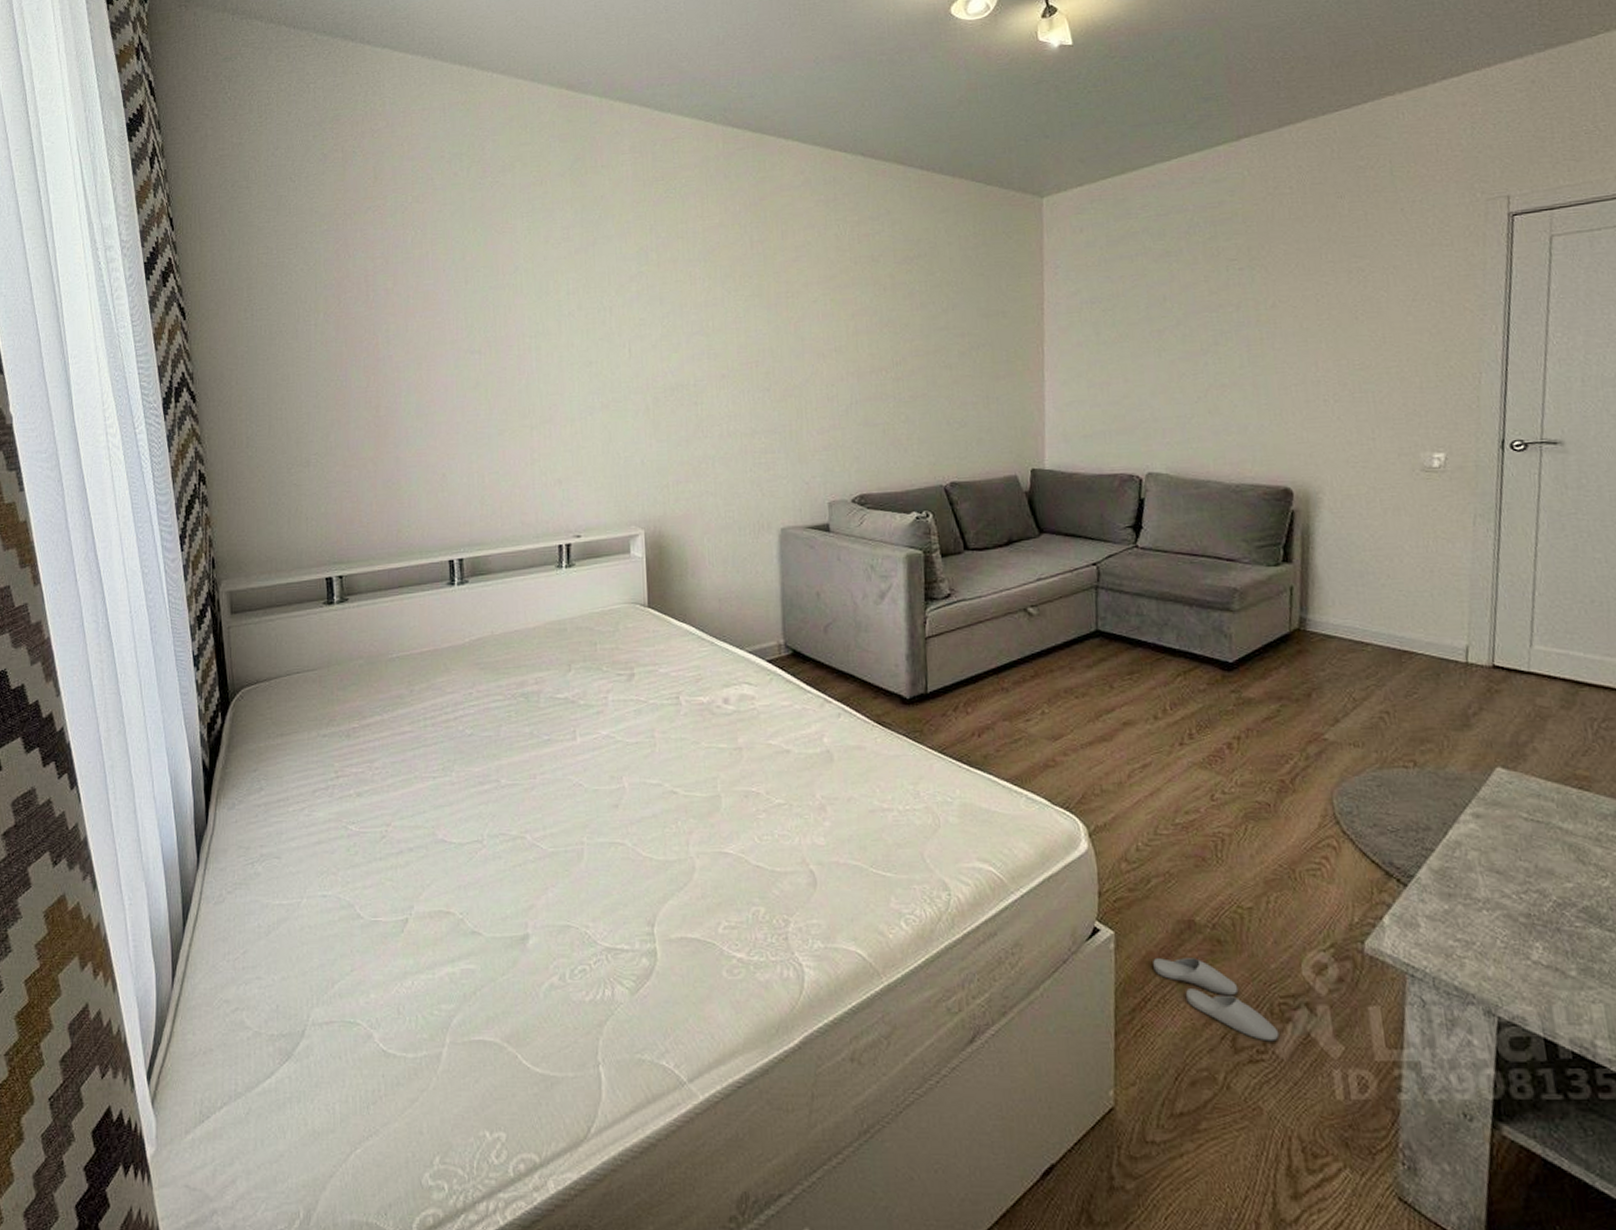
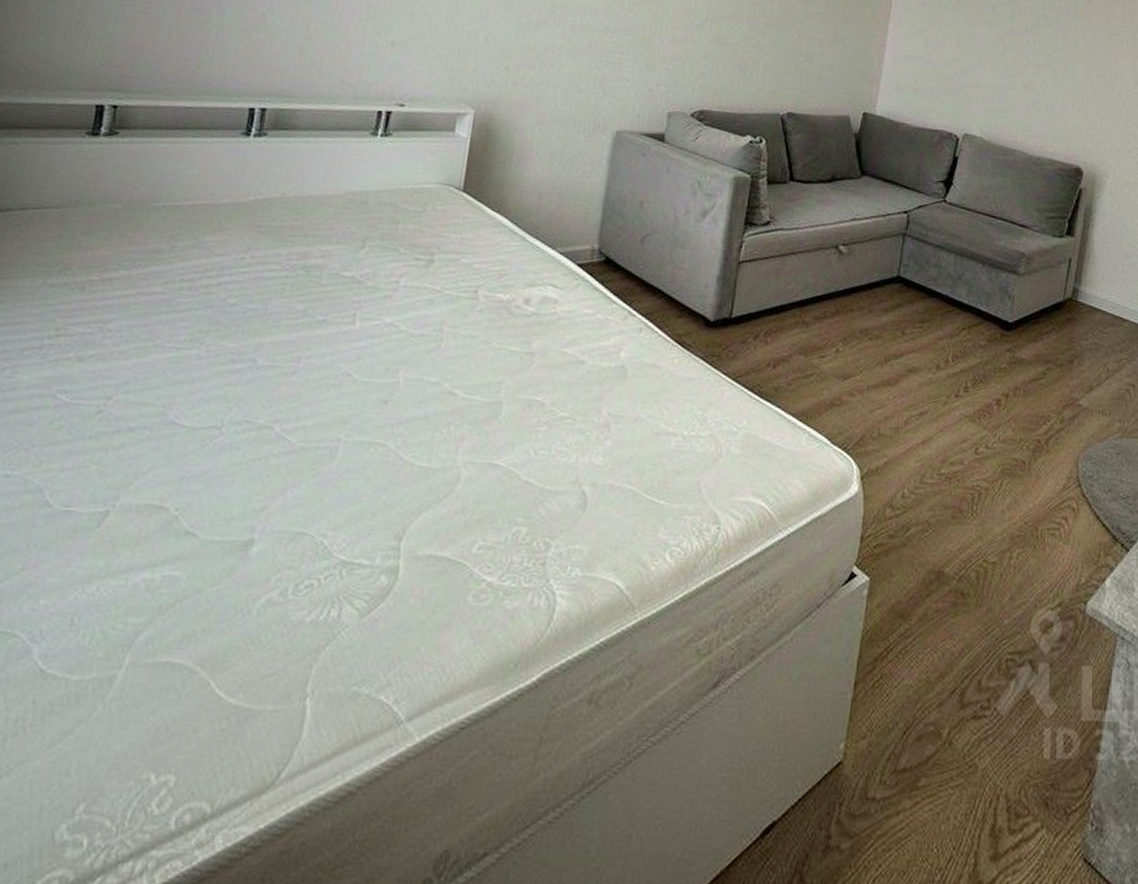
slippers: present [1153,958,1279,1042] -> none [900,608,1003,698]

